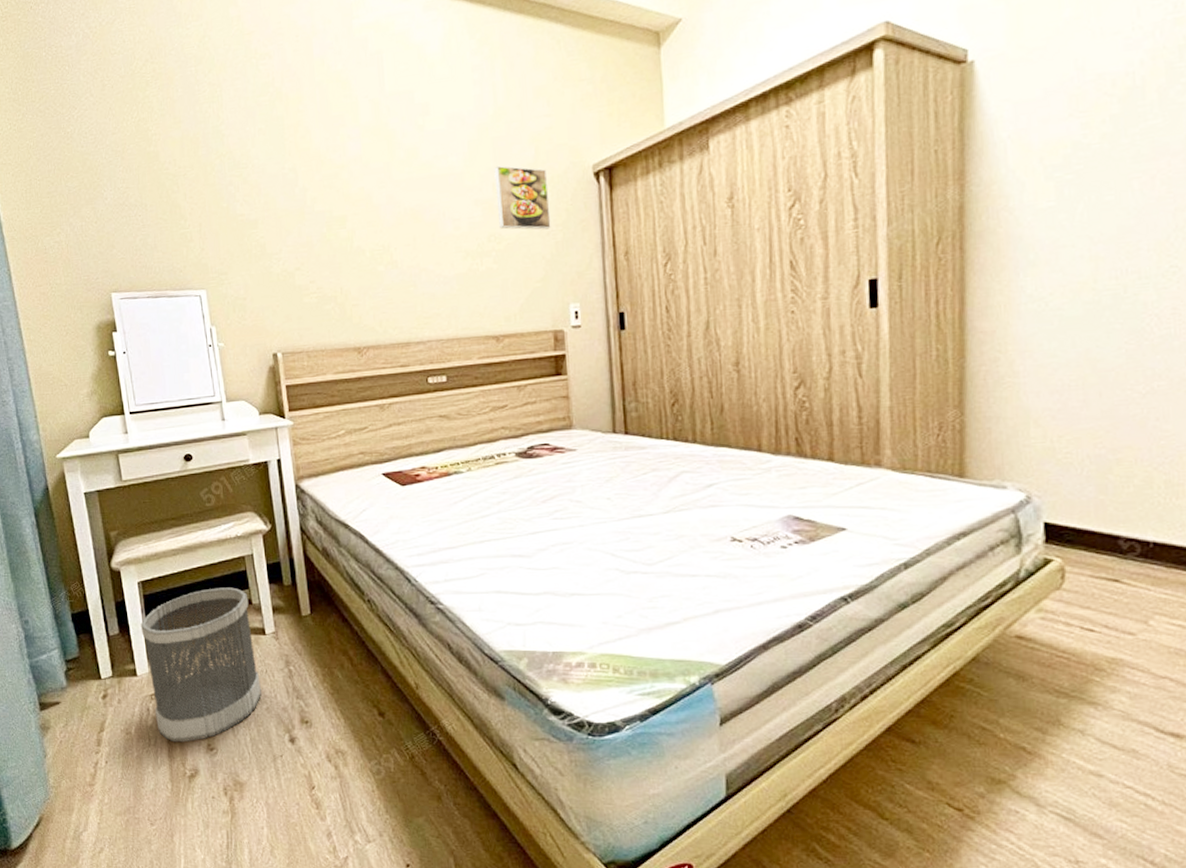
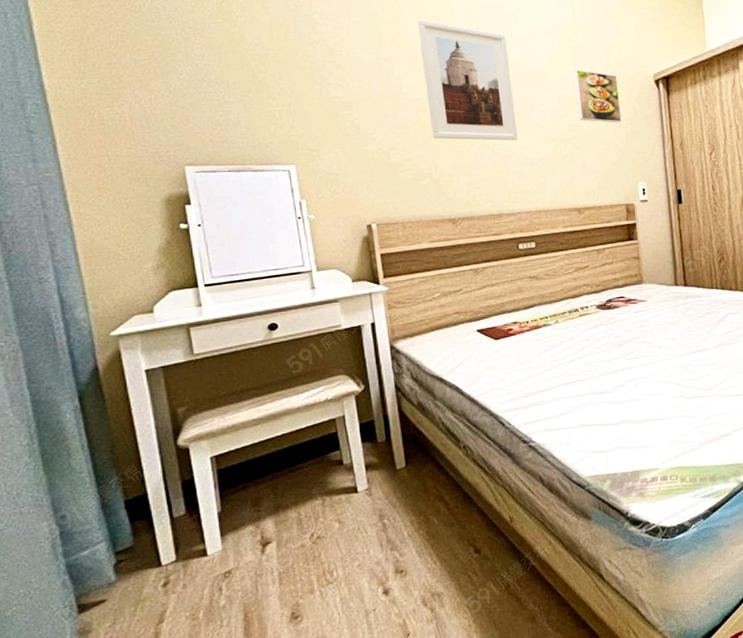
wastebasket: present [140,587,261,743] -> none [213,450,353,619]
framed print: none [321,120,429,258] -> present [416,20,519,141]

